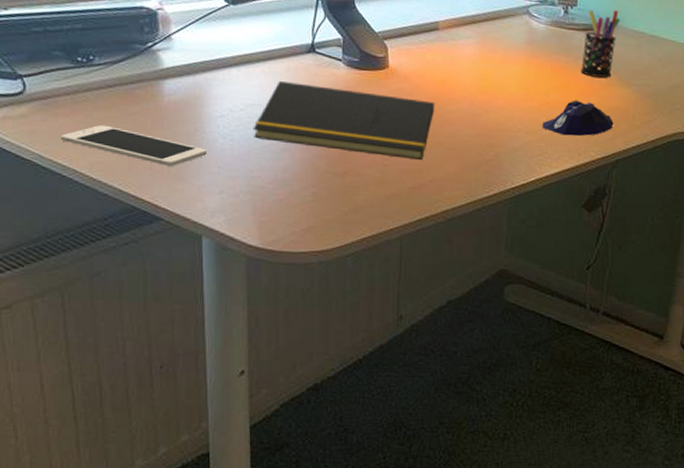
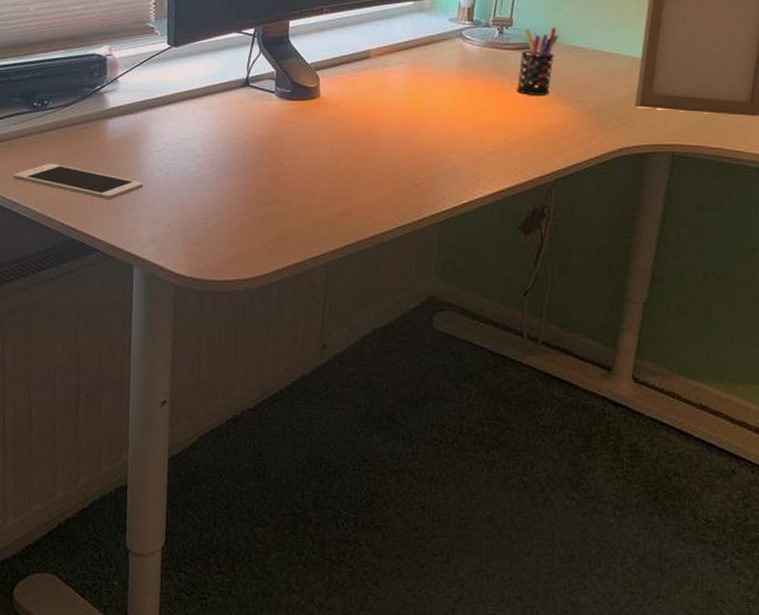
notepad: present [253,81,435,160] -> none [187,115,365,185]
computer mouse: present [542,100,614,137] -> none [476,119,552,156]

